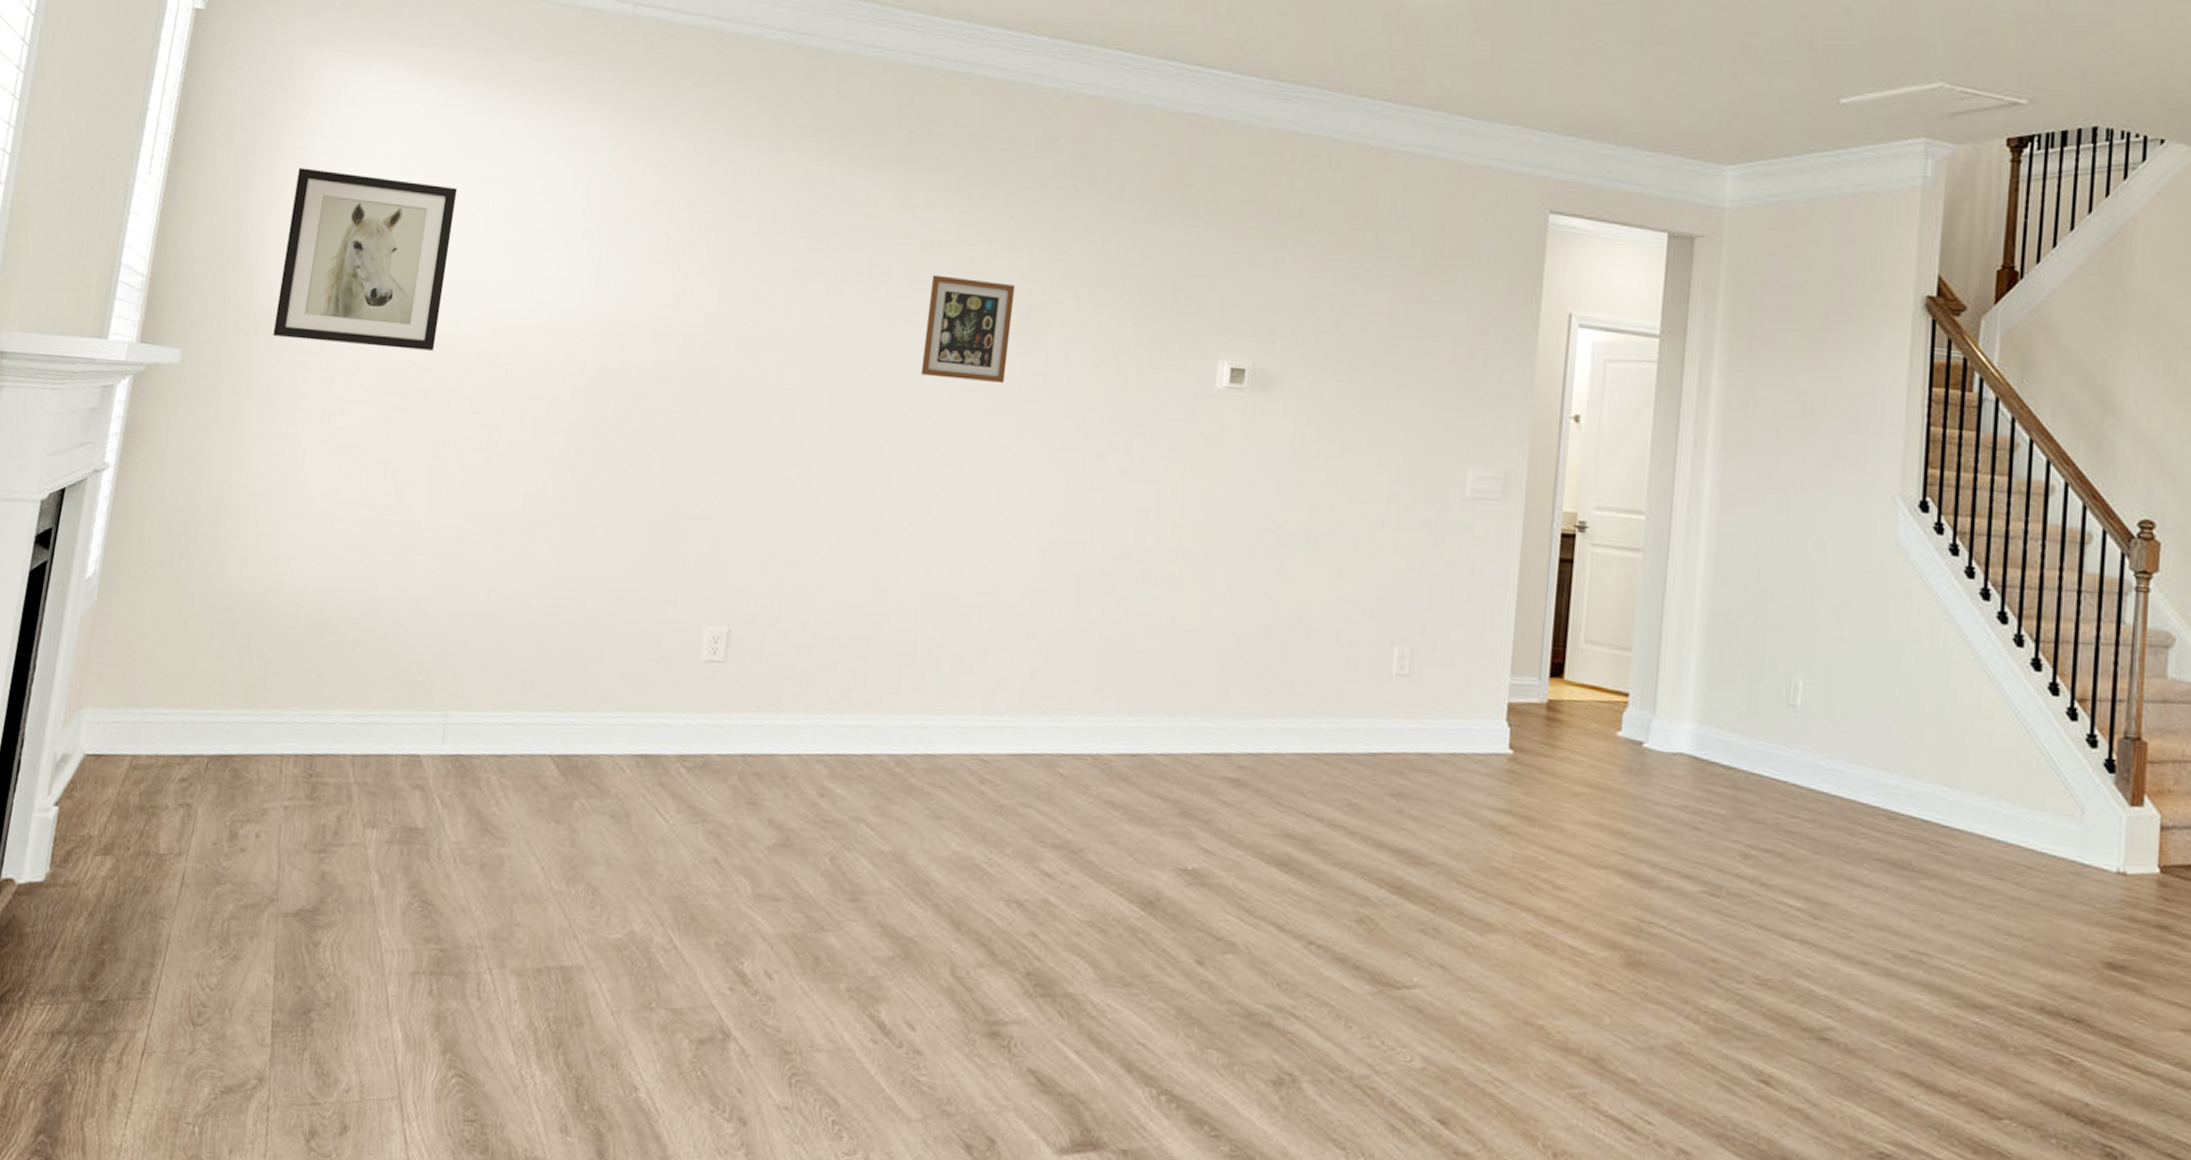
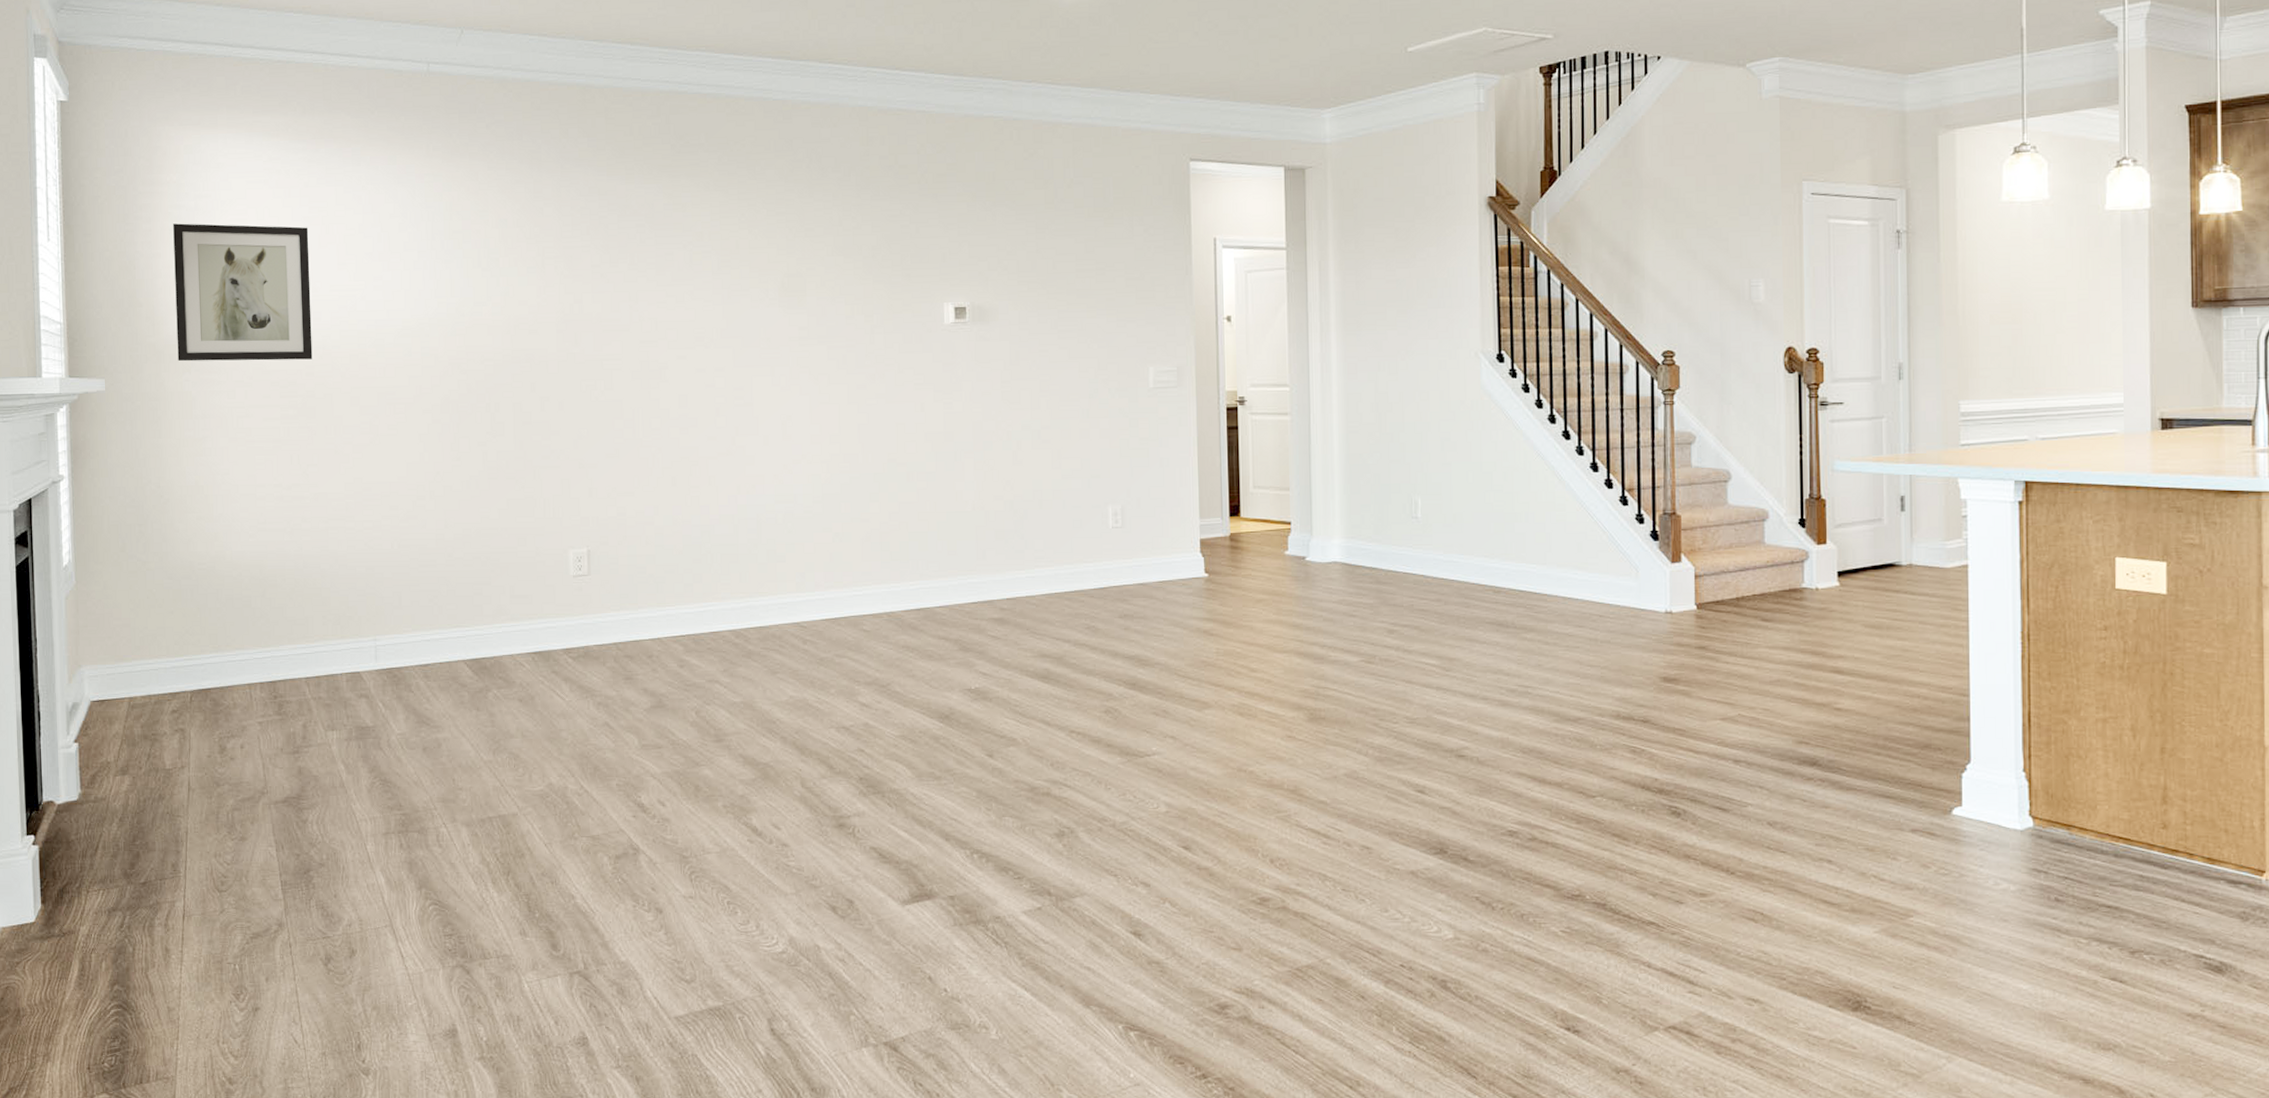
picture frame: present [920,275,1016,384] -> none [707,258,777,339]

